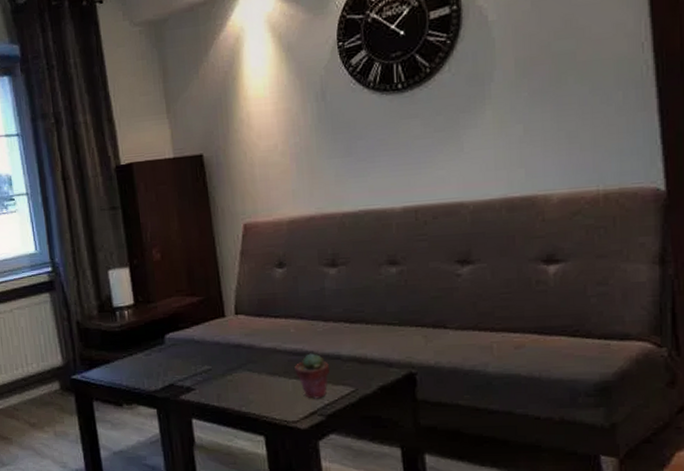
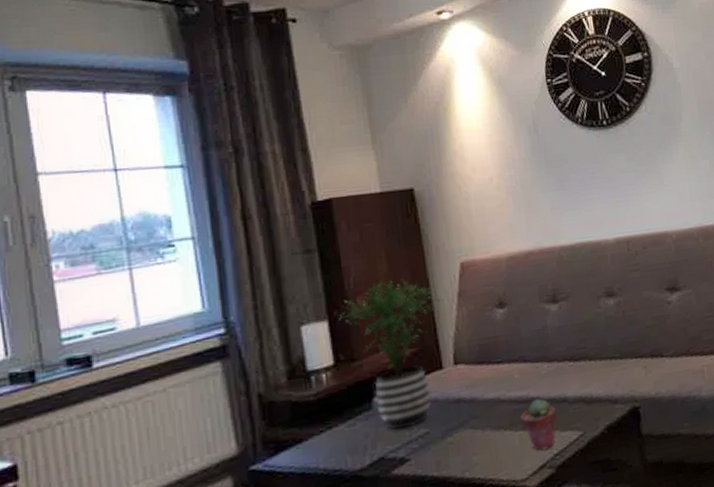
potted plant: none [138,236,227,363] -> present [339,279,443,430]

